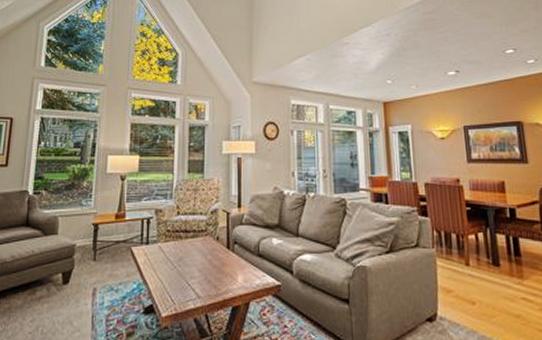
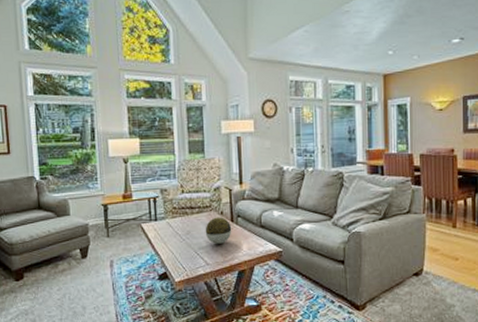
decorative ball: none [198,243,228,274] -> present [205,217,232,244]

